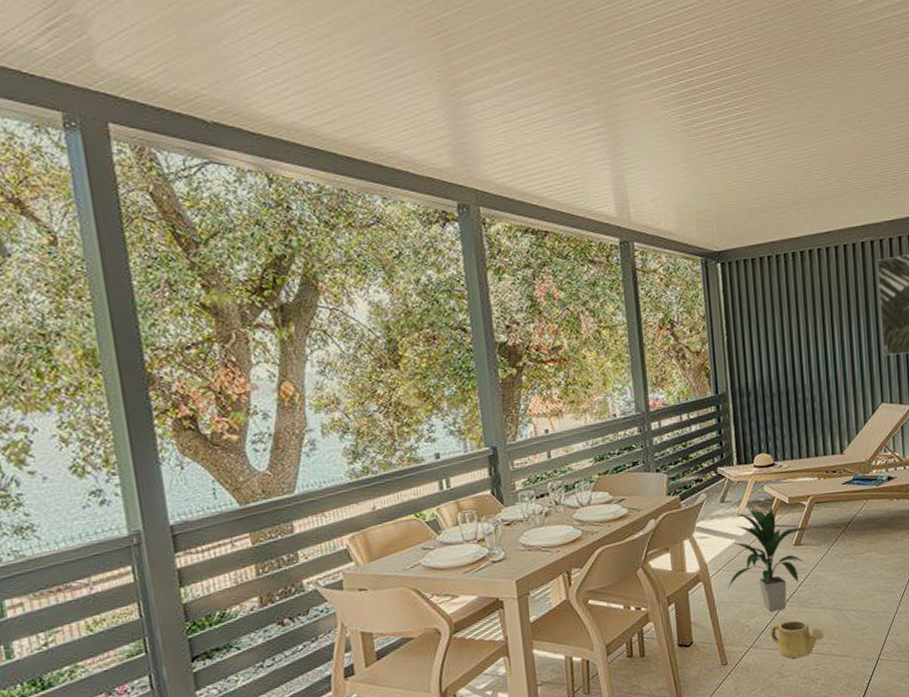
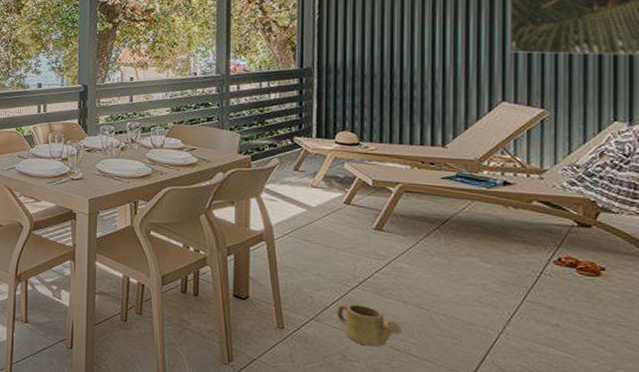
indoor plant: present [727,506,810,611] -> none [292,184,395,292]

